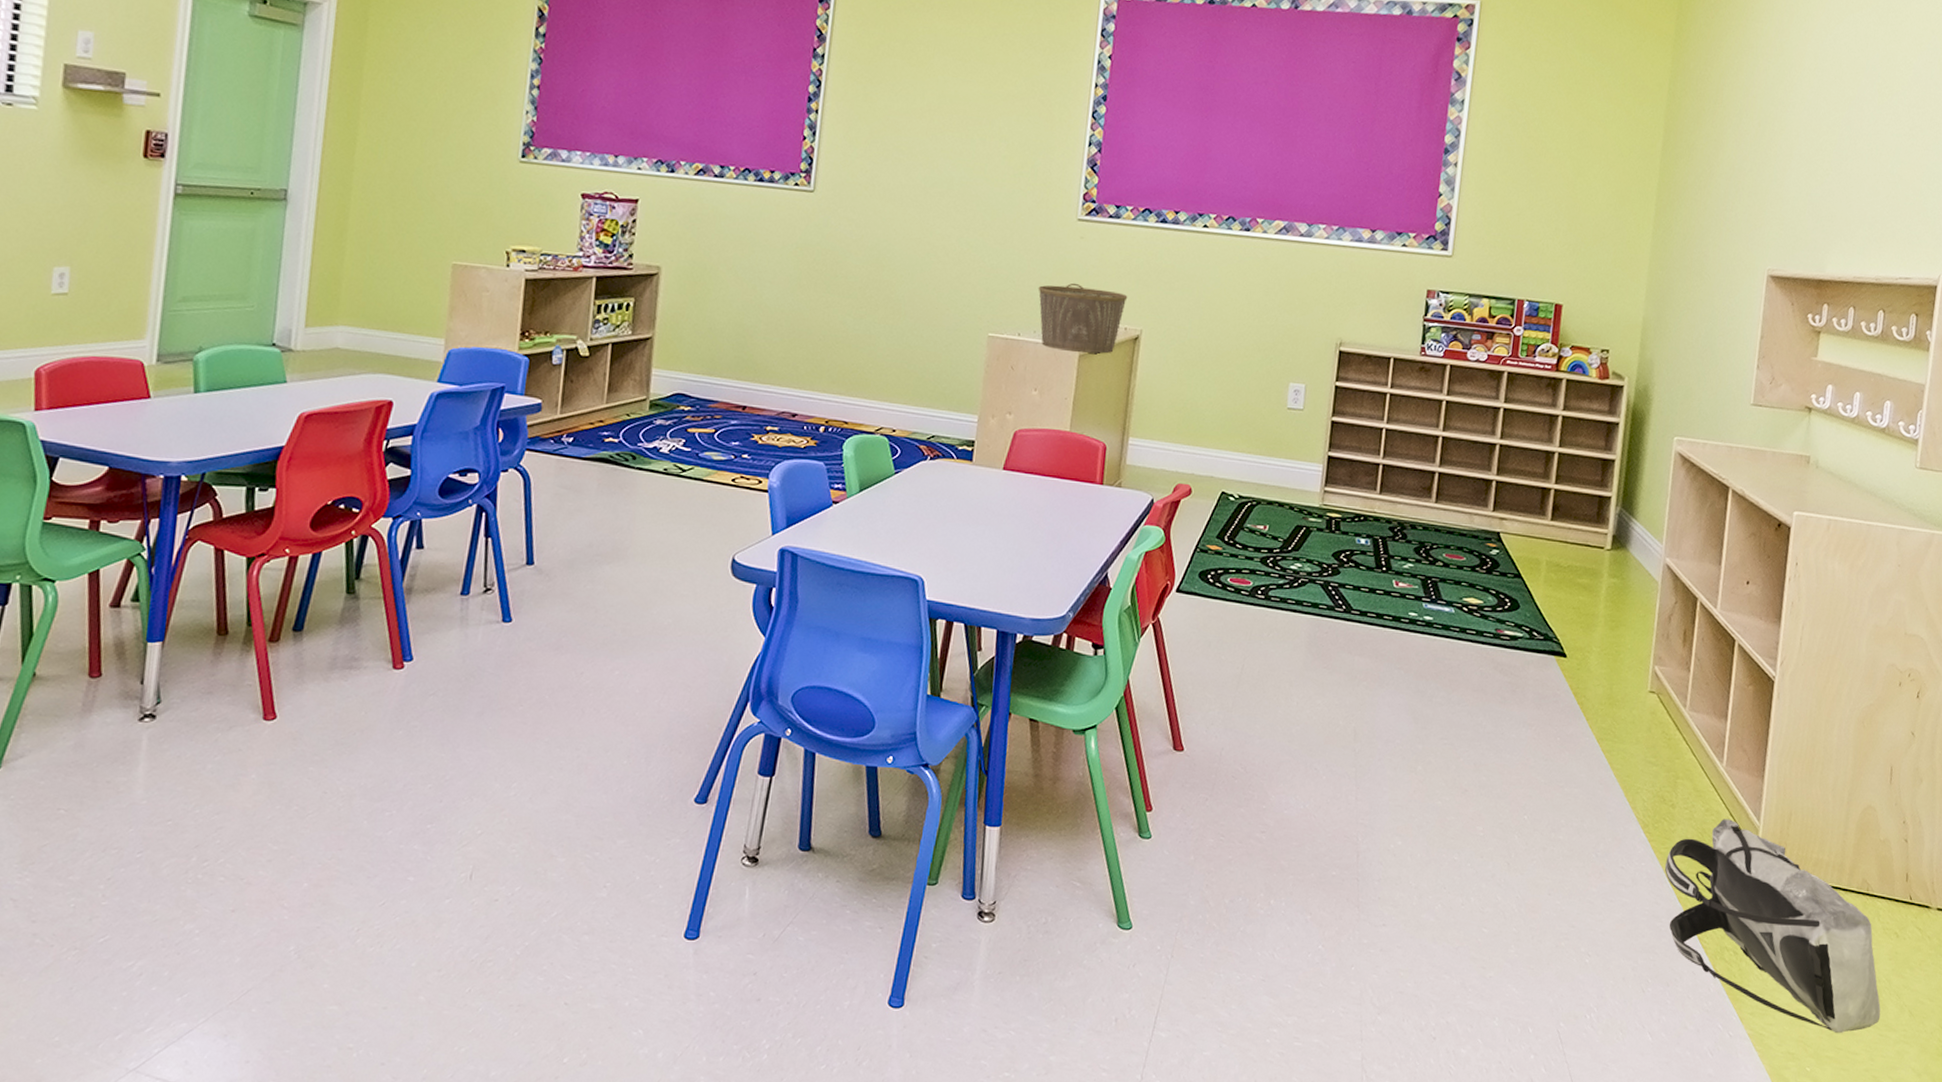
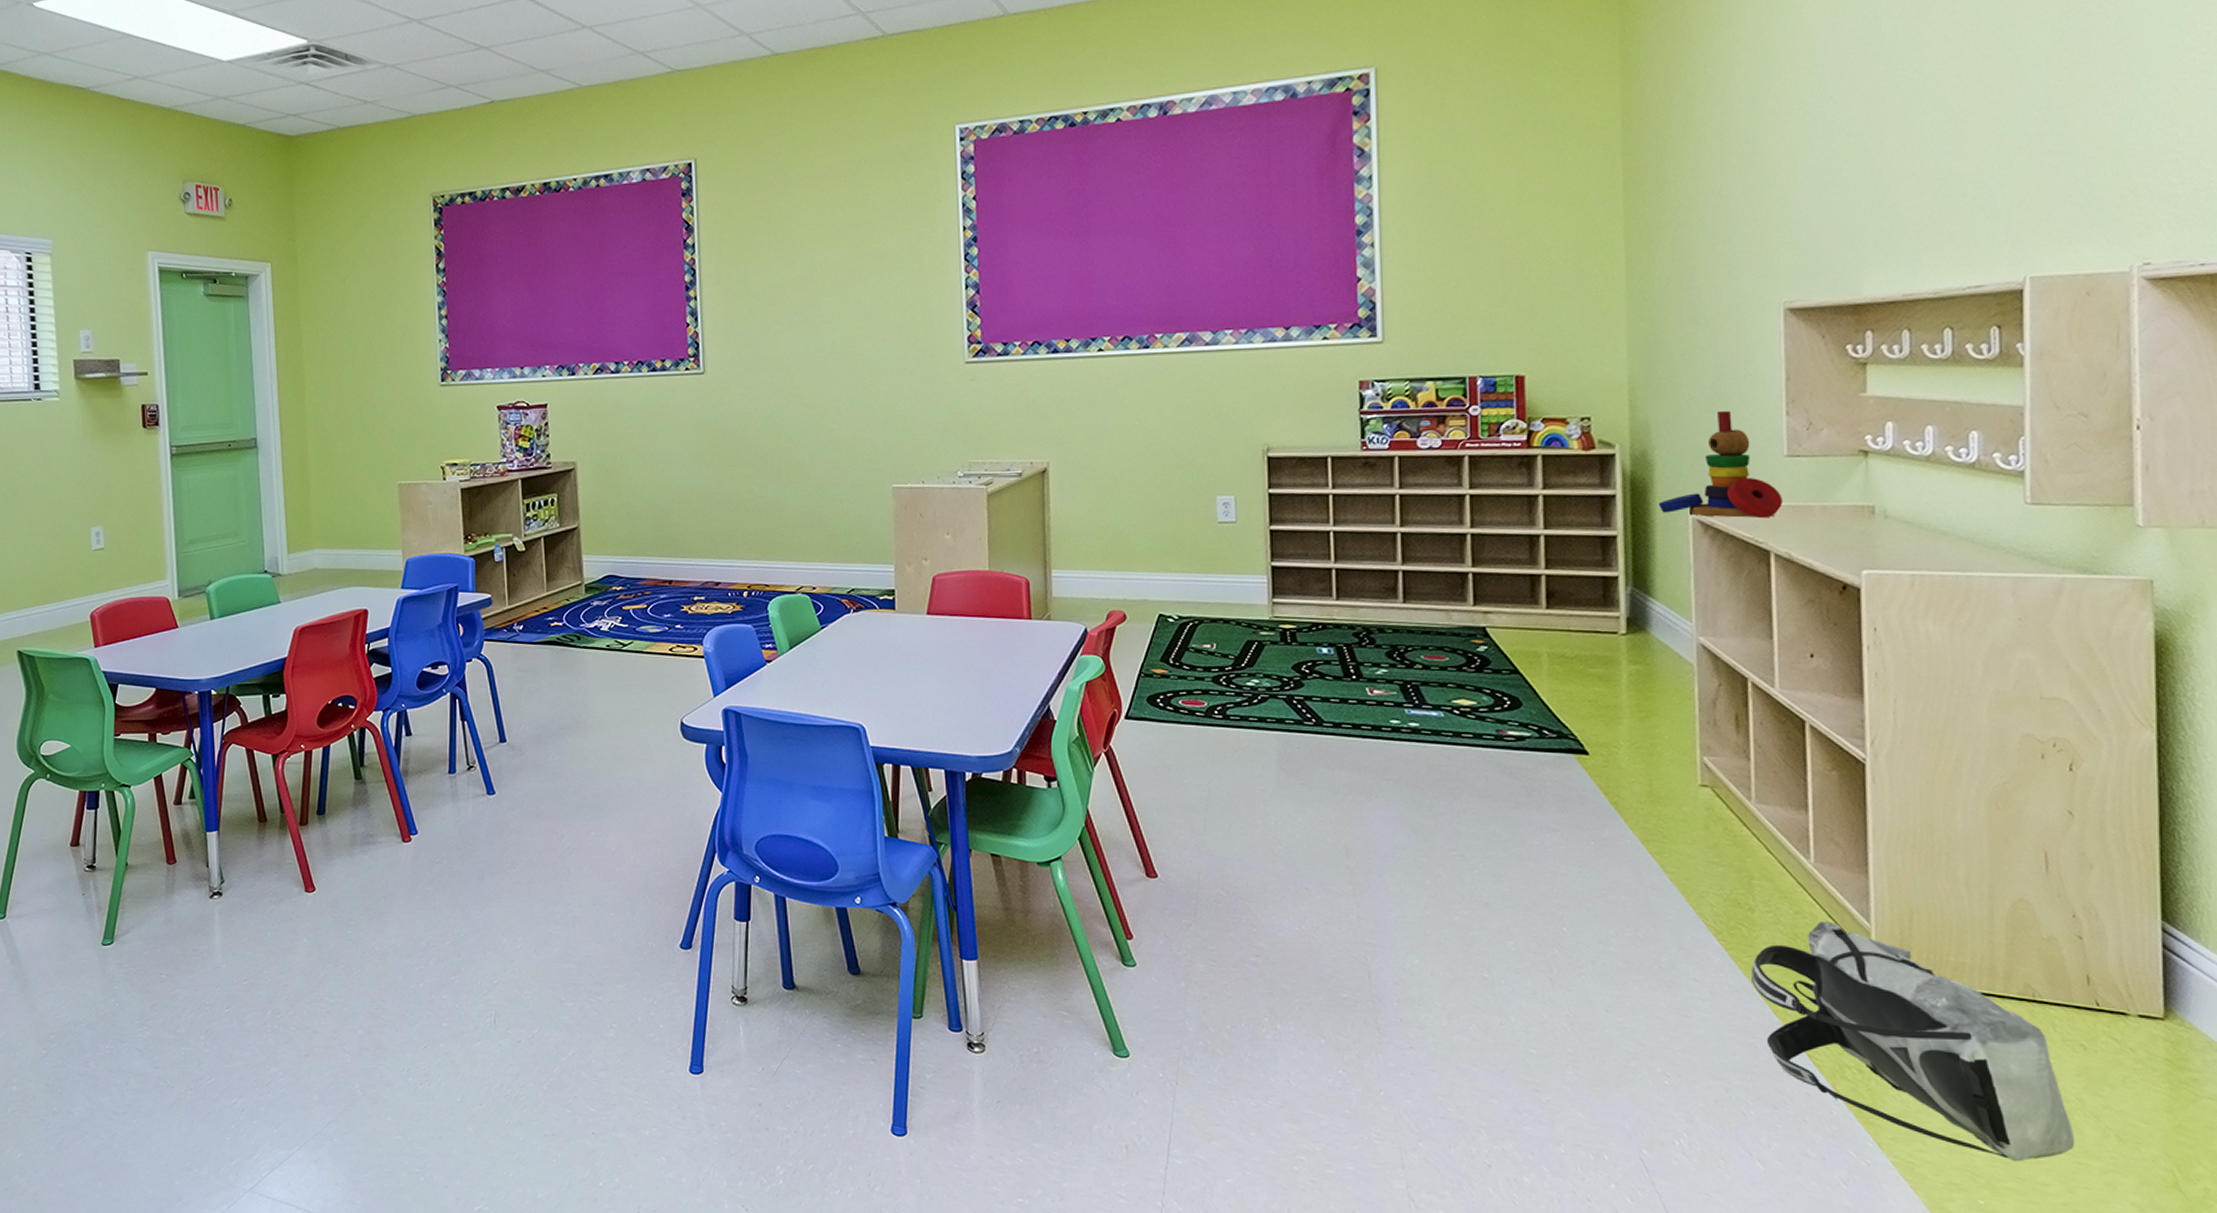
basket: present [1038,282,1128,354] -> none [935,424,1029,493]
stacking toy: none [1650,357,1745,457] -> present [1658,410,1782,518]

